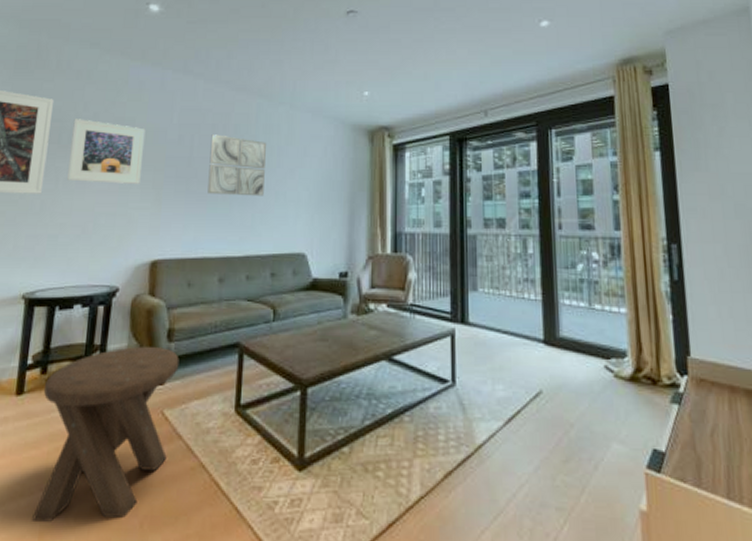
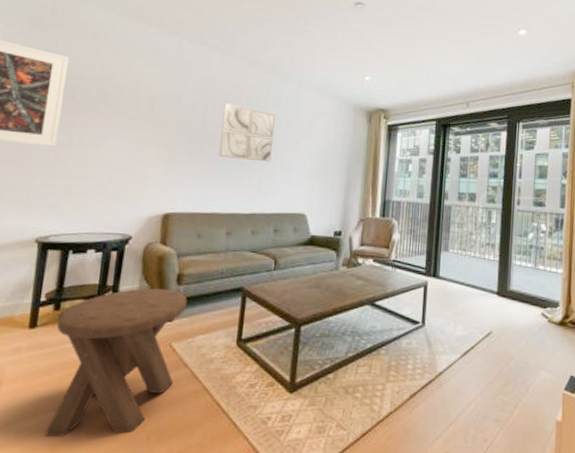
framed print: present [67,119,146,184] -> none [82,78,161,143]

